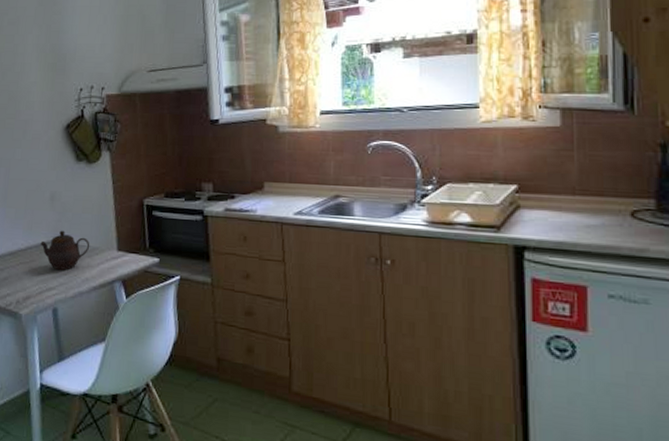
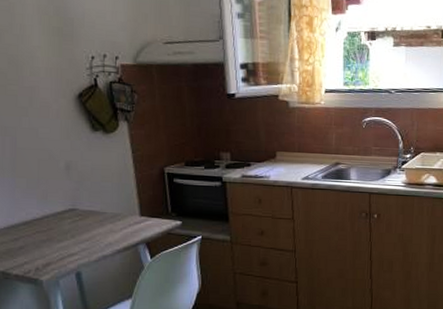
teapot: present [40,230,90,270] -> none [58,199,112,236]

